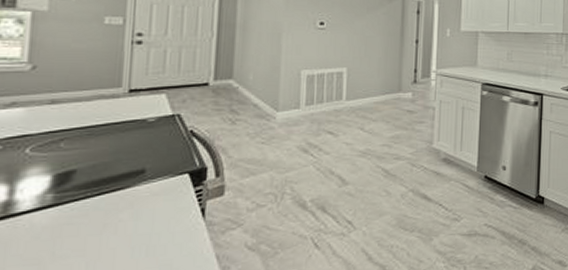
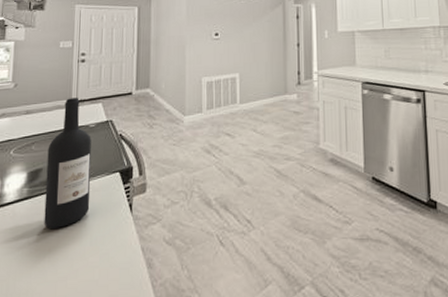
wine bottle: none [78,86,150,240] -> present [44,98,91,228]

